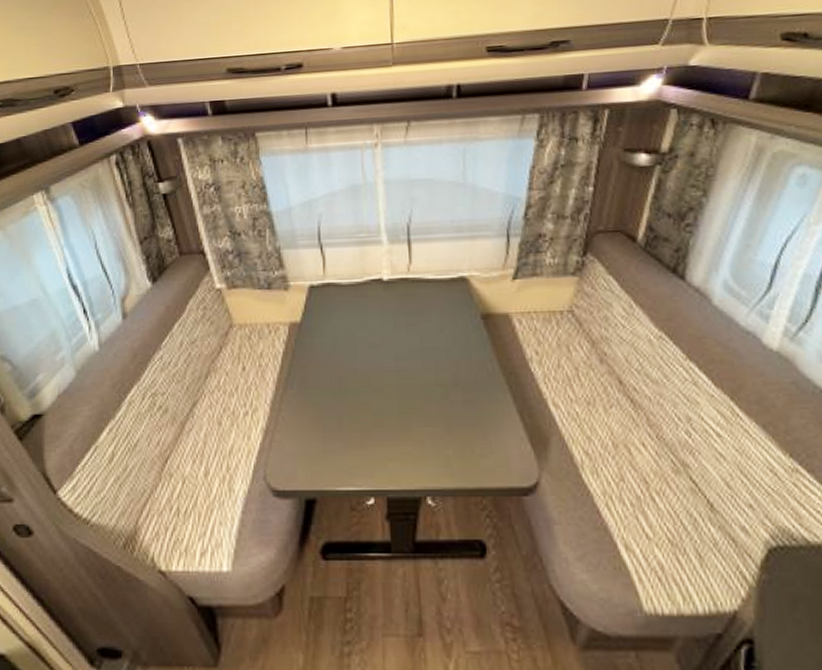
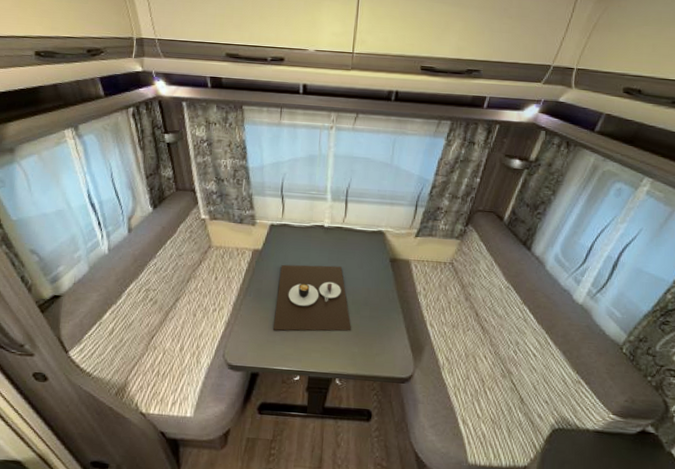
place setting: none [329,333,439,434] -> present [273,264,351,331]

